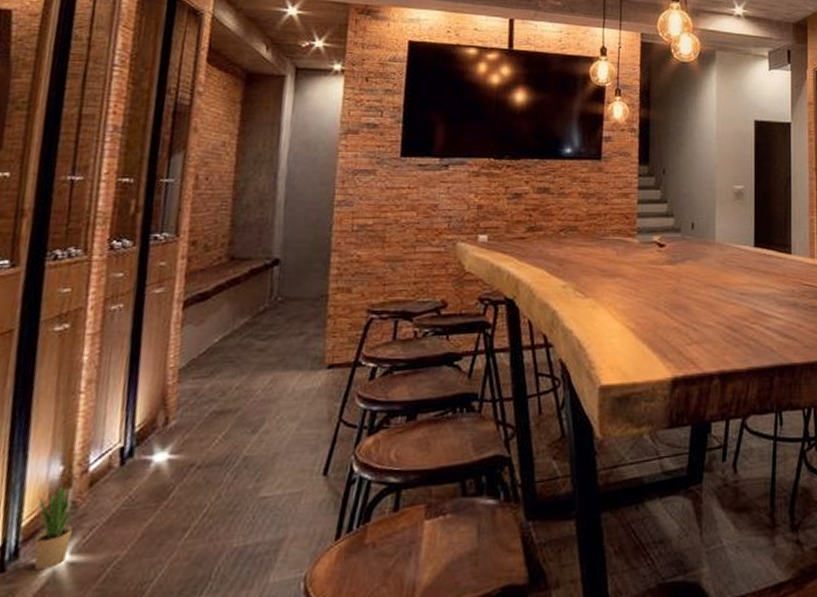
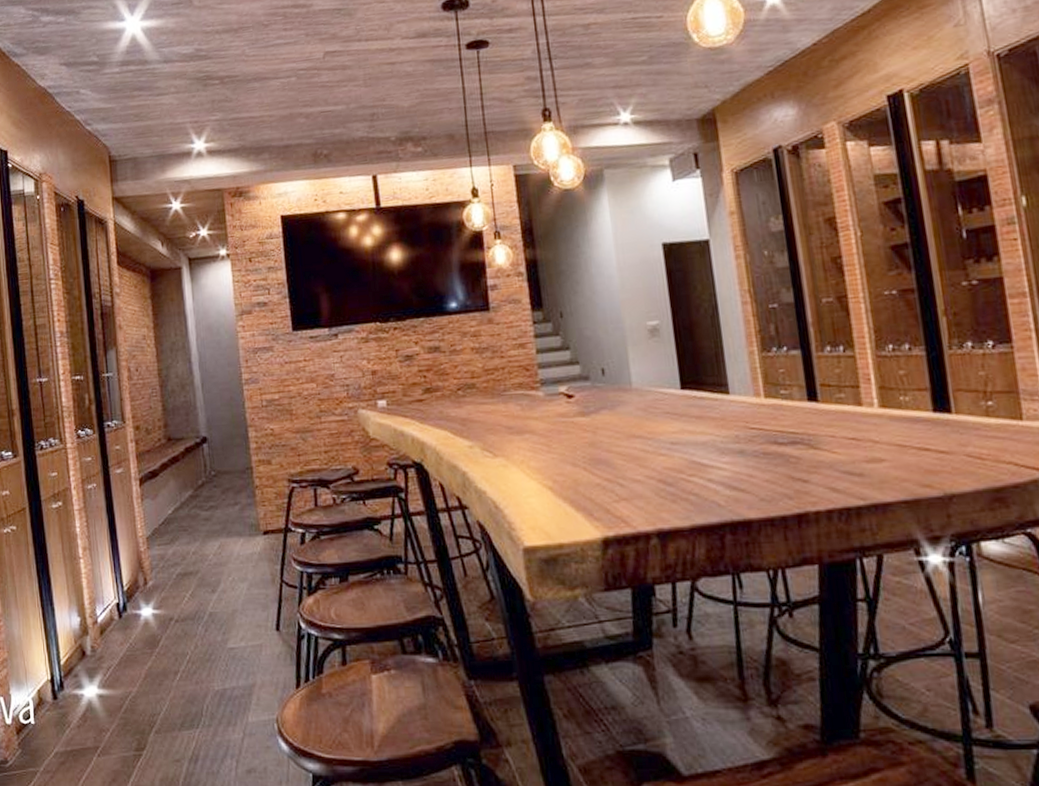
potted plant: present [34,483,76,571] -> none [68,631,96,700]

